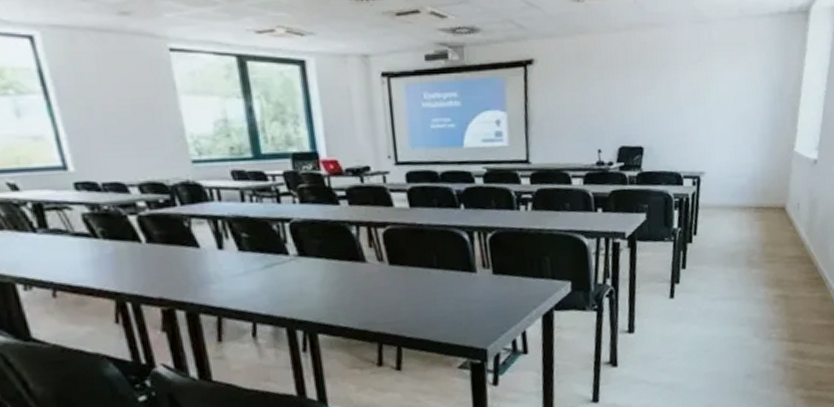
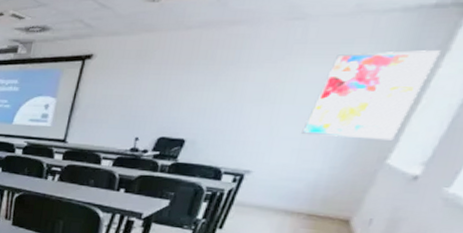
wall art: none [731,51,802,132] -> present [301,50,441,140]

